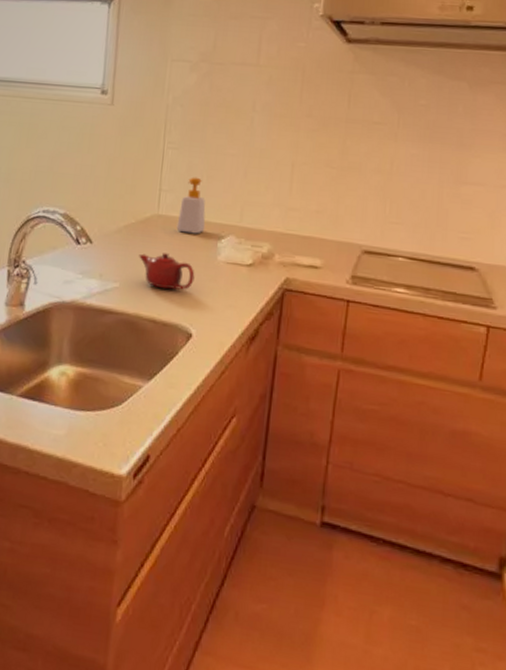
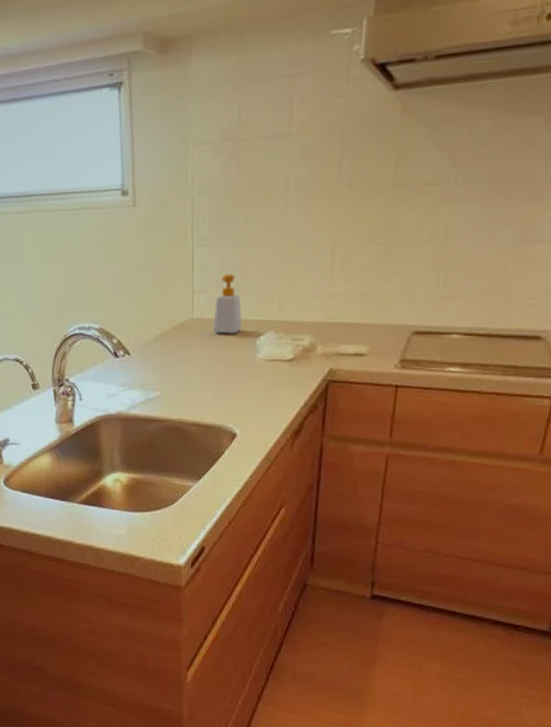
teapot: present [139,253,195,290] -> none [177,357,235,393]

